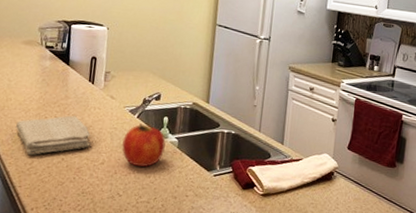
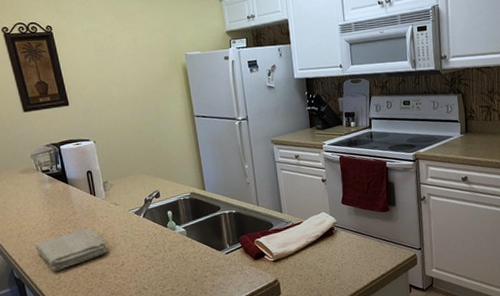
fruit: present [121,124,167,168] -> none [135,222,176,261]

